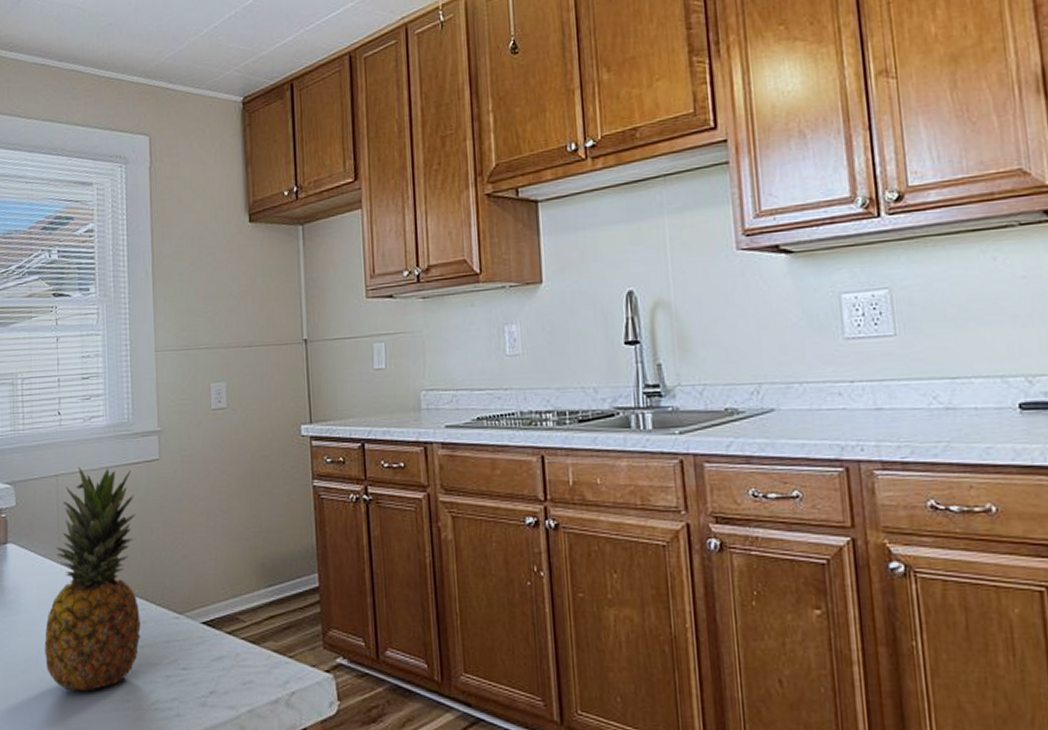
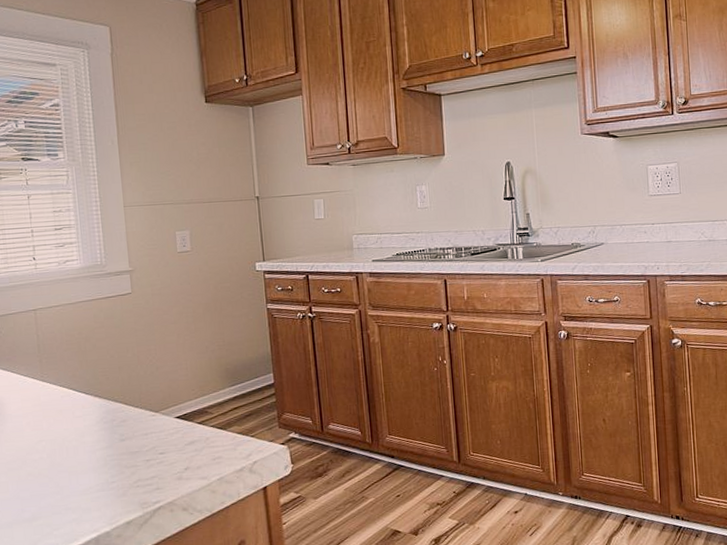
fruit: present [44,467,141,691] -> none [31,302,122,480]

